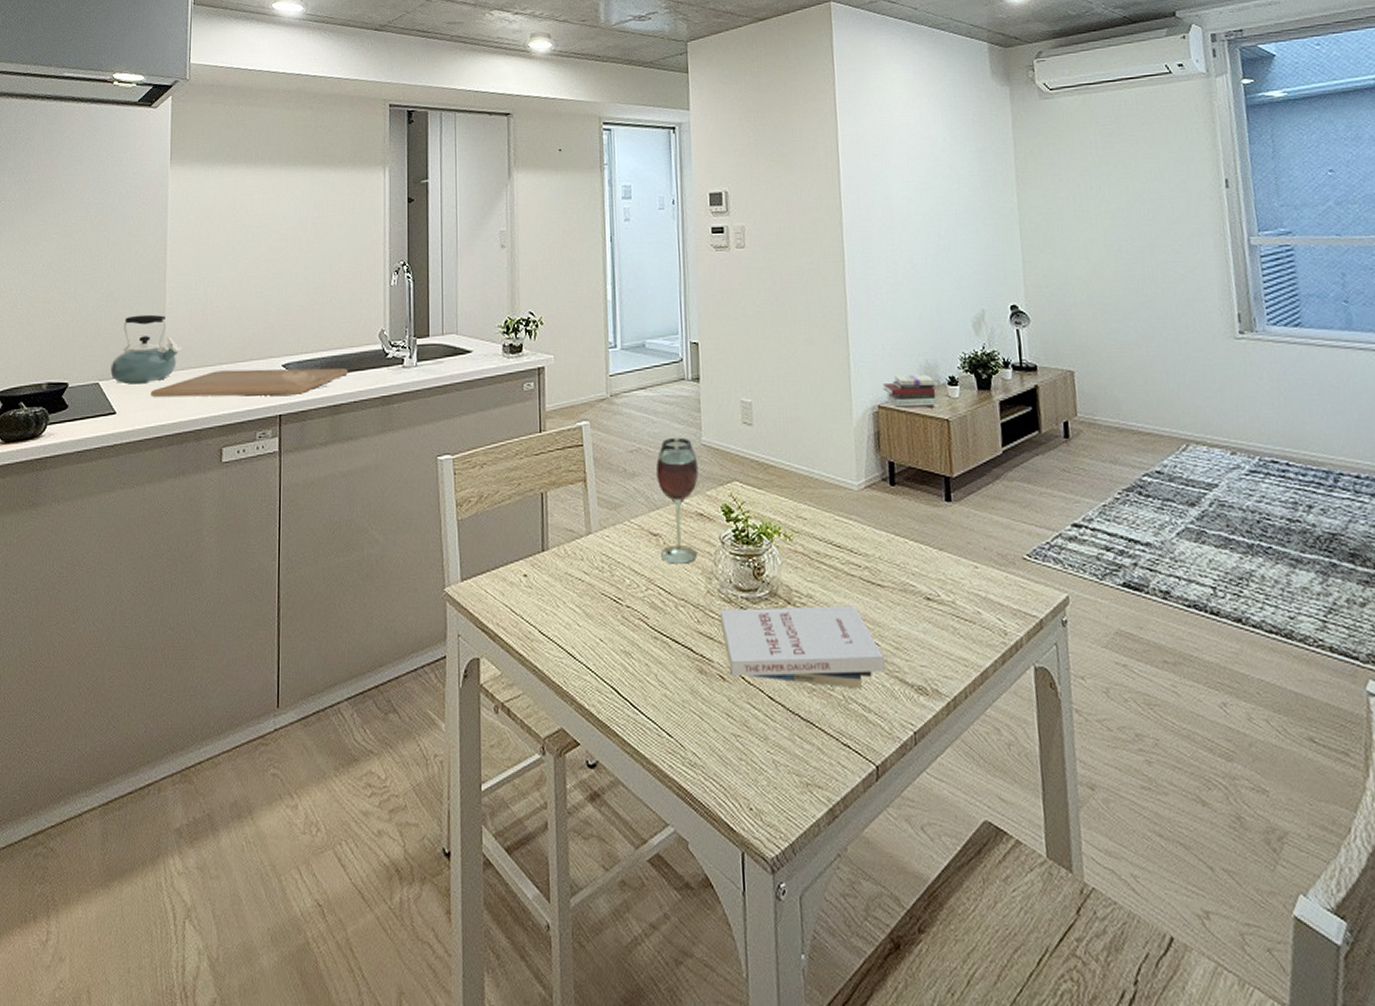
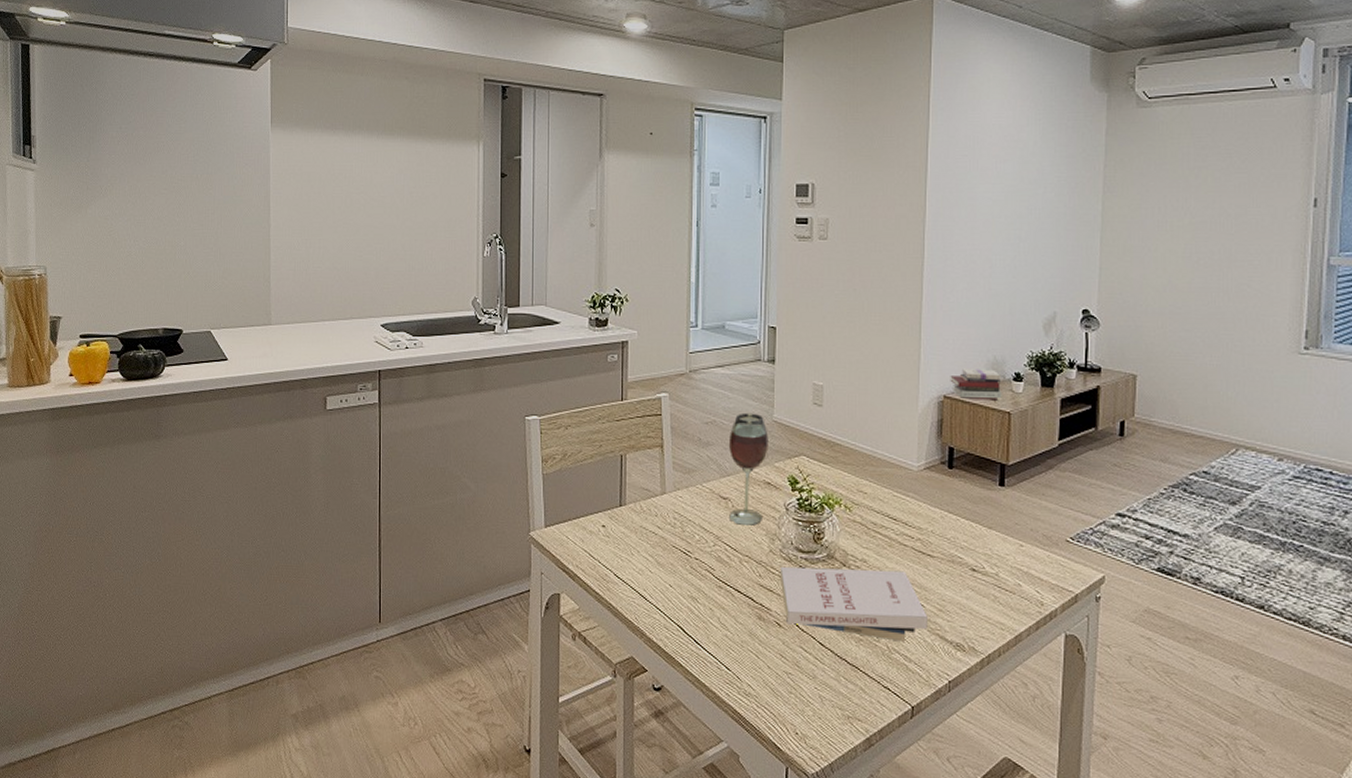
kettle: present [110,314,182,385] -> none [221,270,287,335]
chopping board: present [150,367,348,398] -> none [259,326,443,353]

